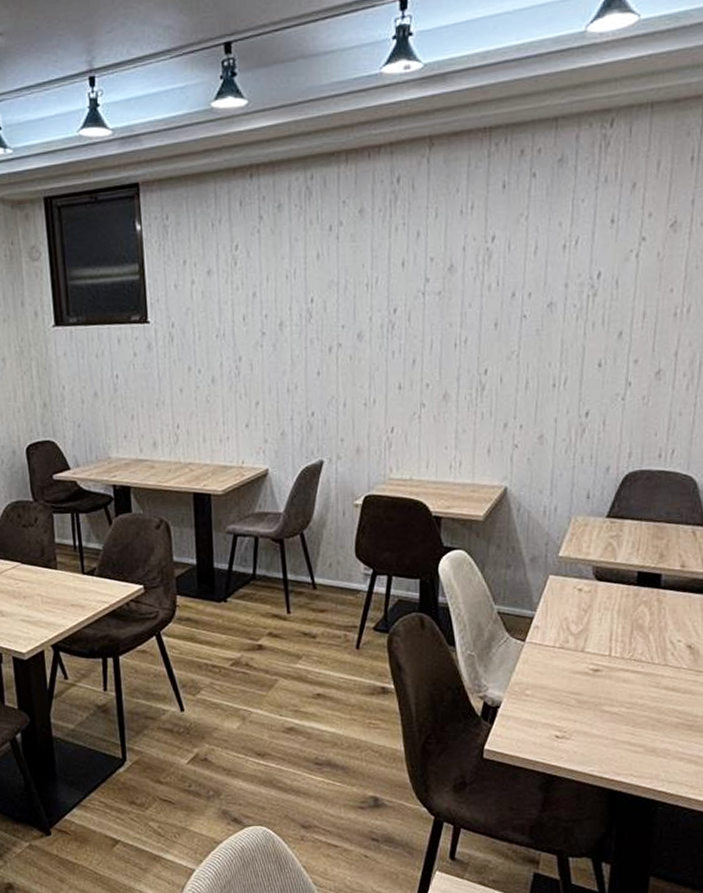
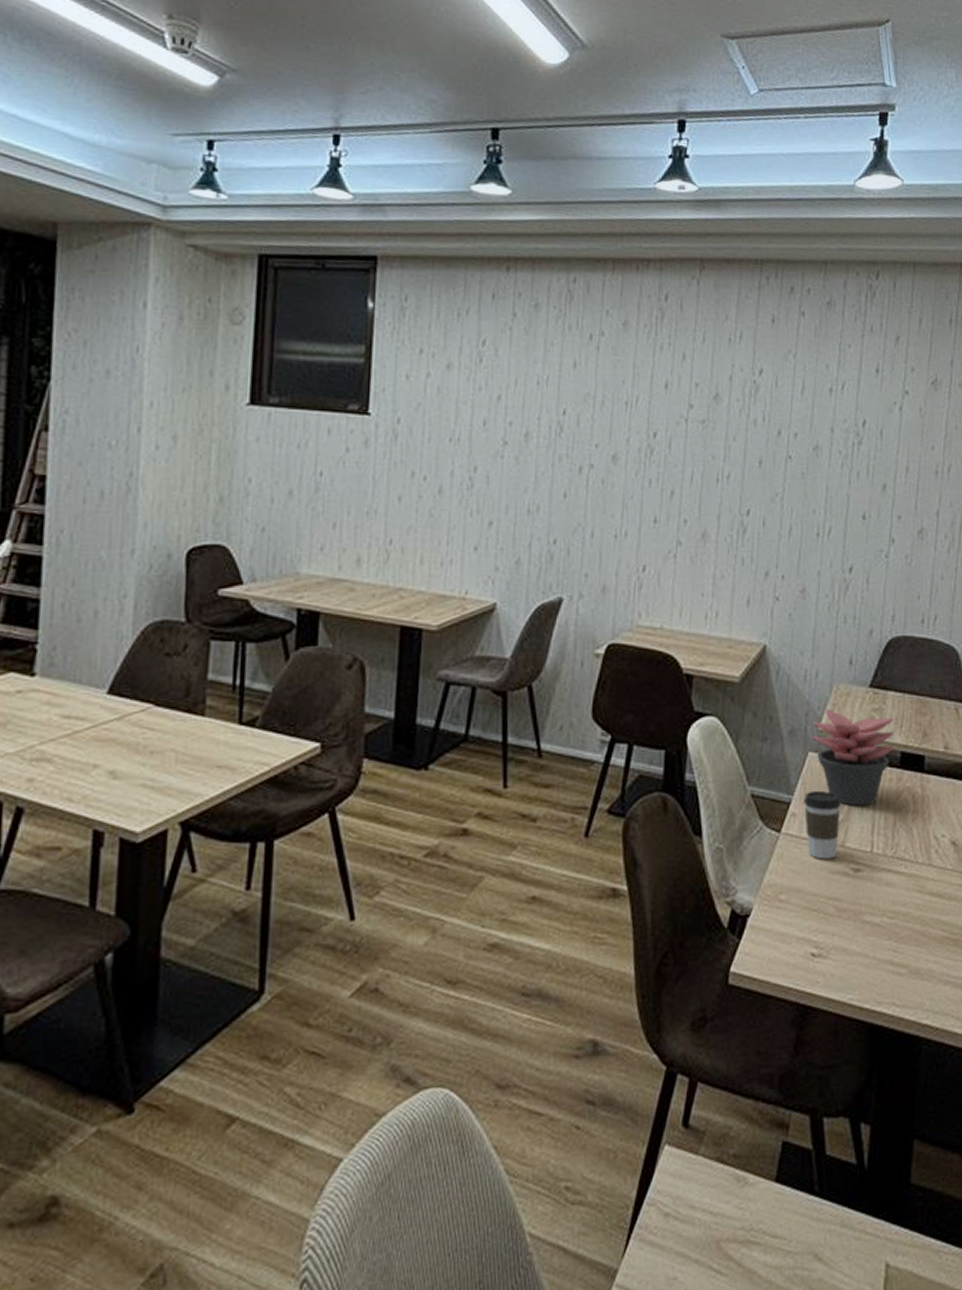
coffee cup: none [546,606,581,662] -> present [804,790,842,859]
succulent plant: none [551,538,632,618] -> present [811,709,895,806]

